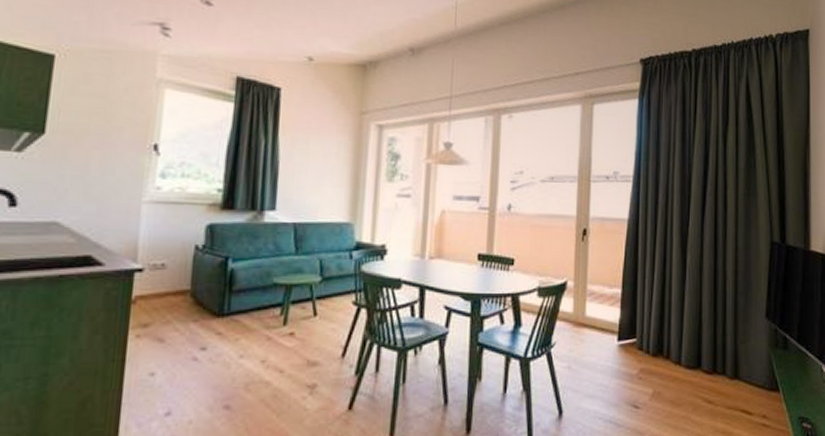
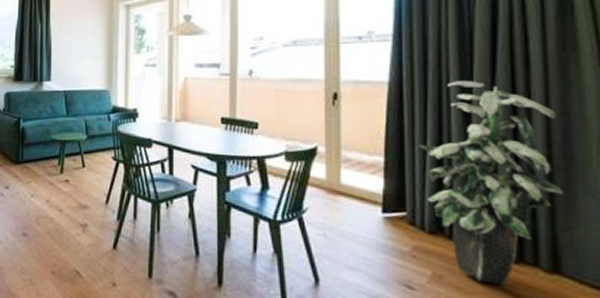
indoor plant: none [648,220,744,394] -> present [418,81,565,285]

